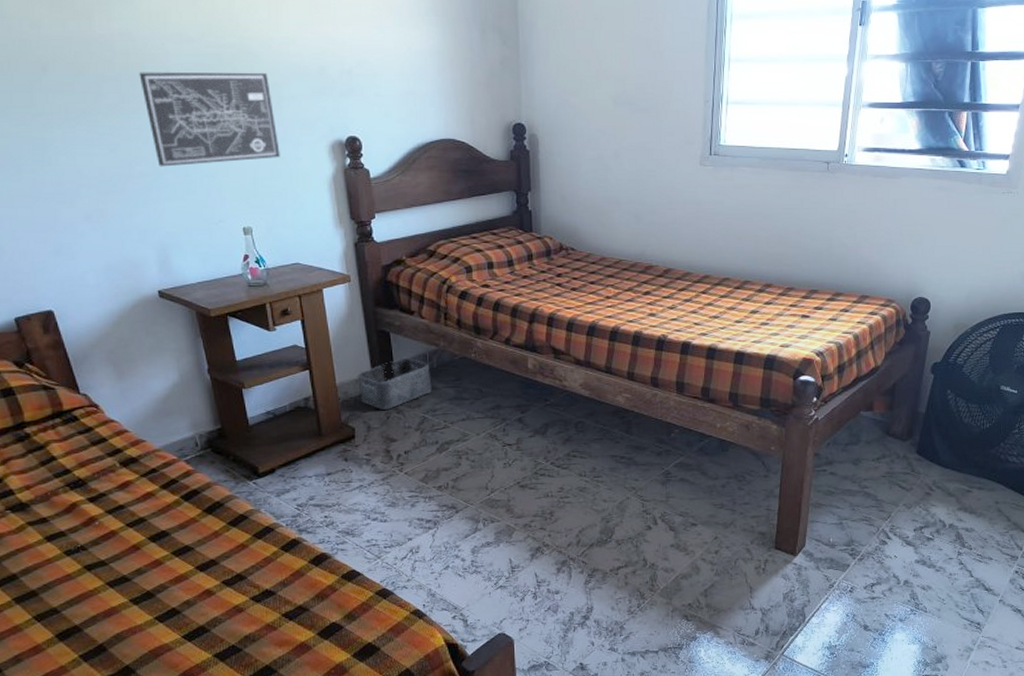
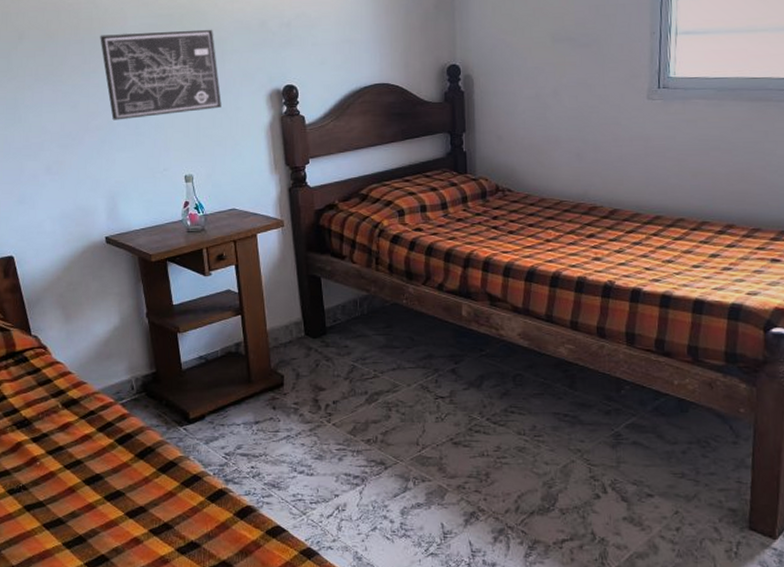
storage bin: present [358,357,432,410] -> none [288,303,362,357]

